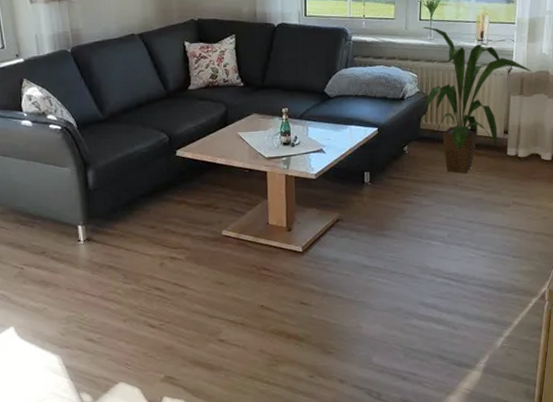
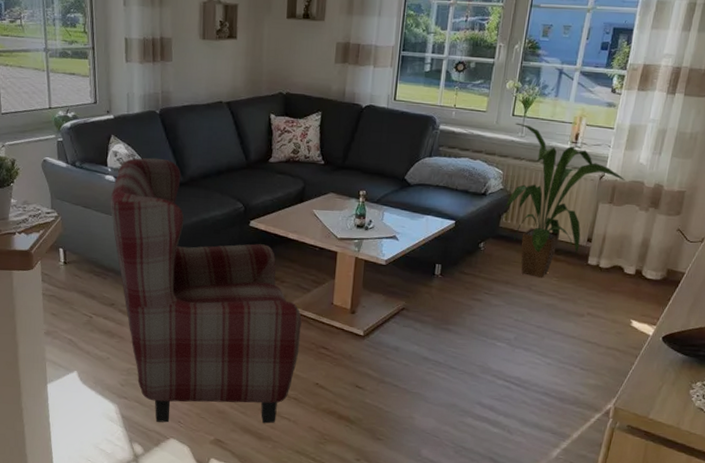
armchair: none [29,97,241,368] -> present [110,157,302,424]

